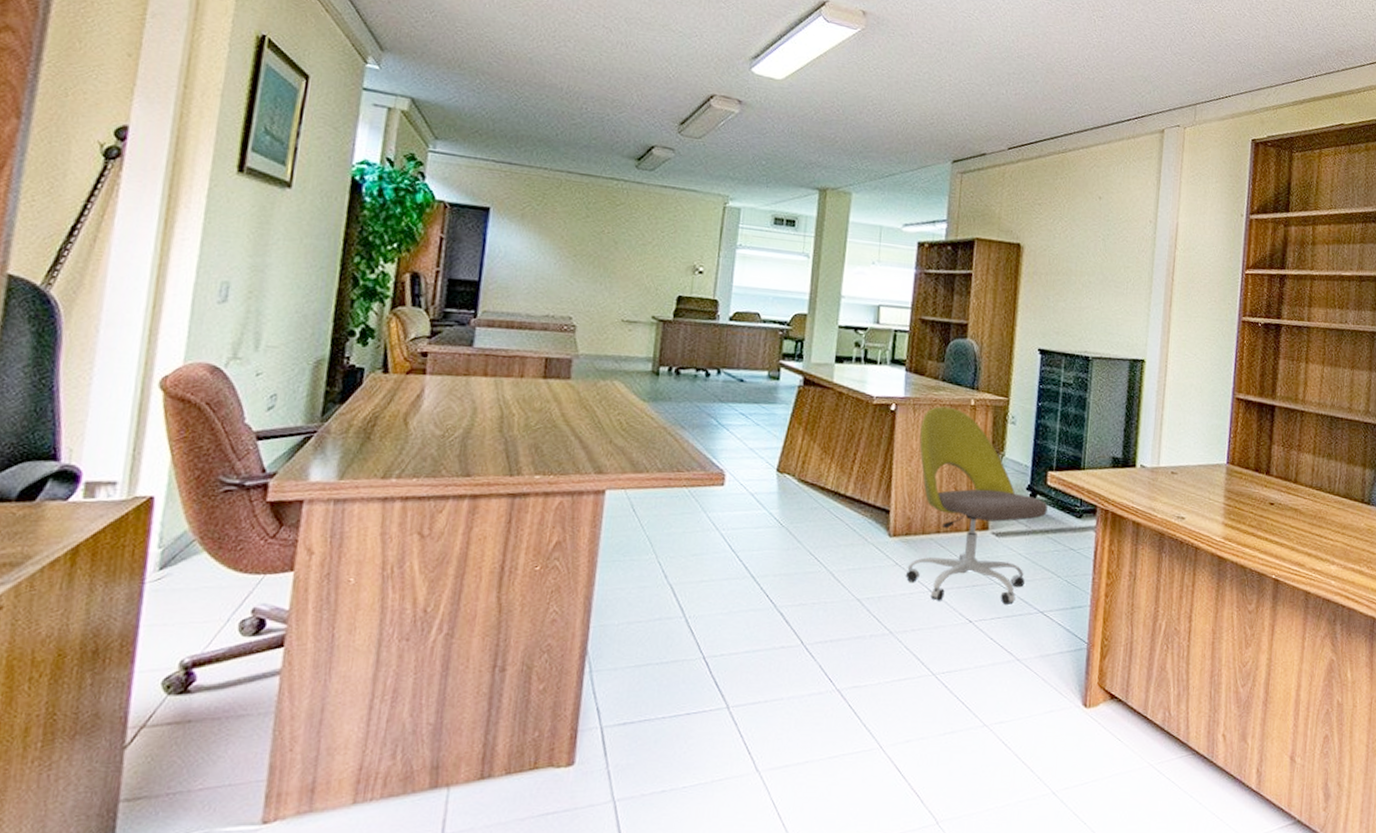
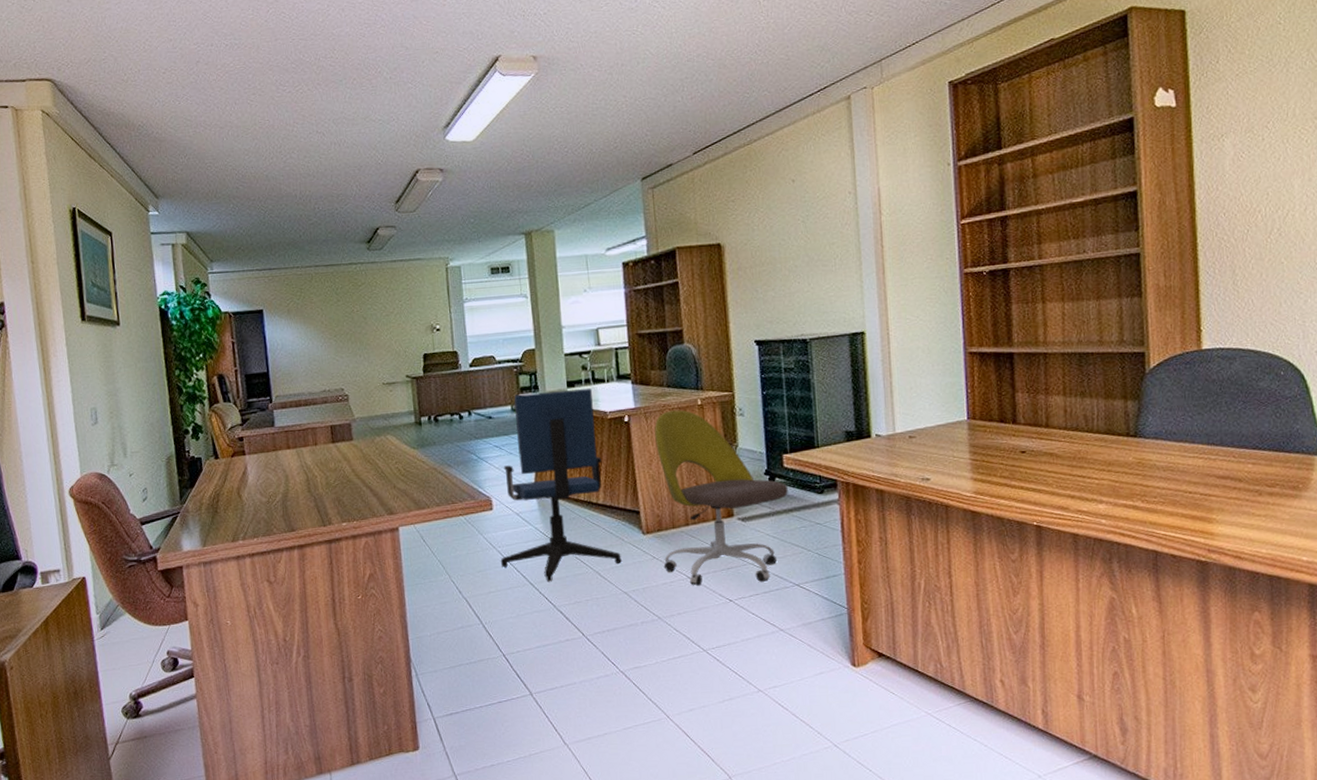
office chair: none [721,360,861,578] -> present [500,389,622,582]

